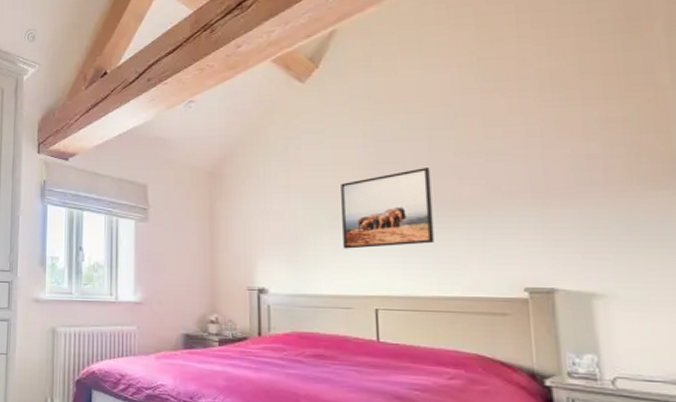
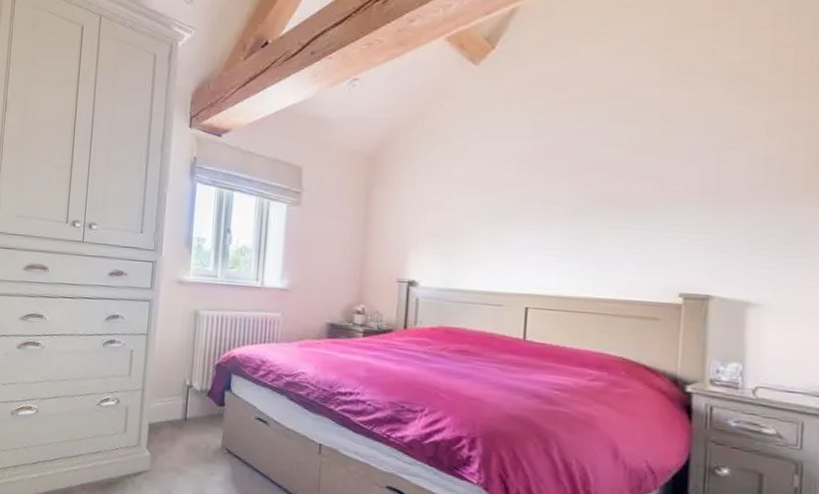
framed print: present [341,168,435,249] -> none [500,163,599,245]

